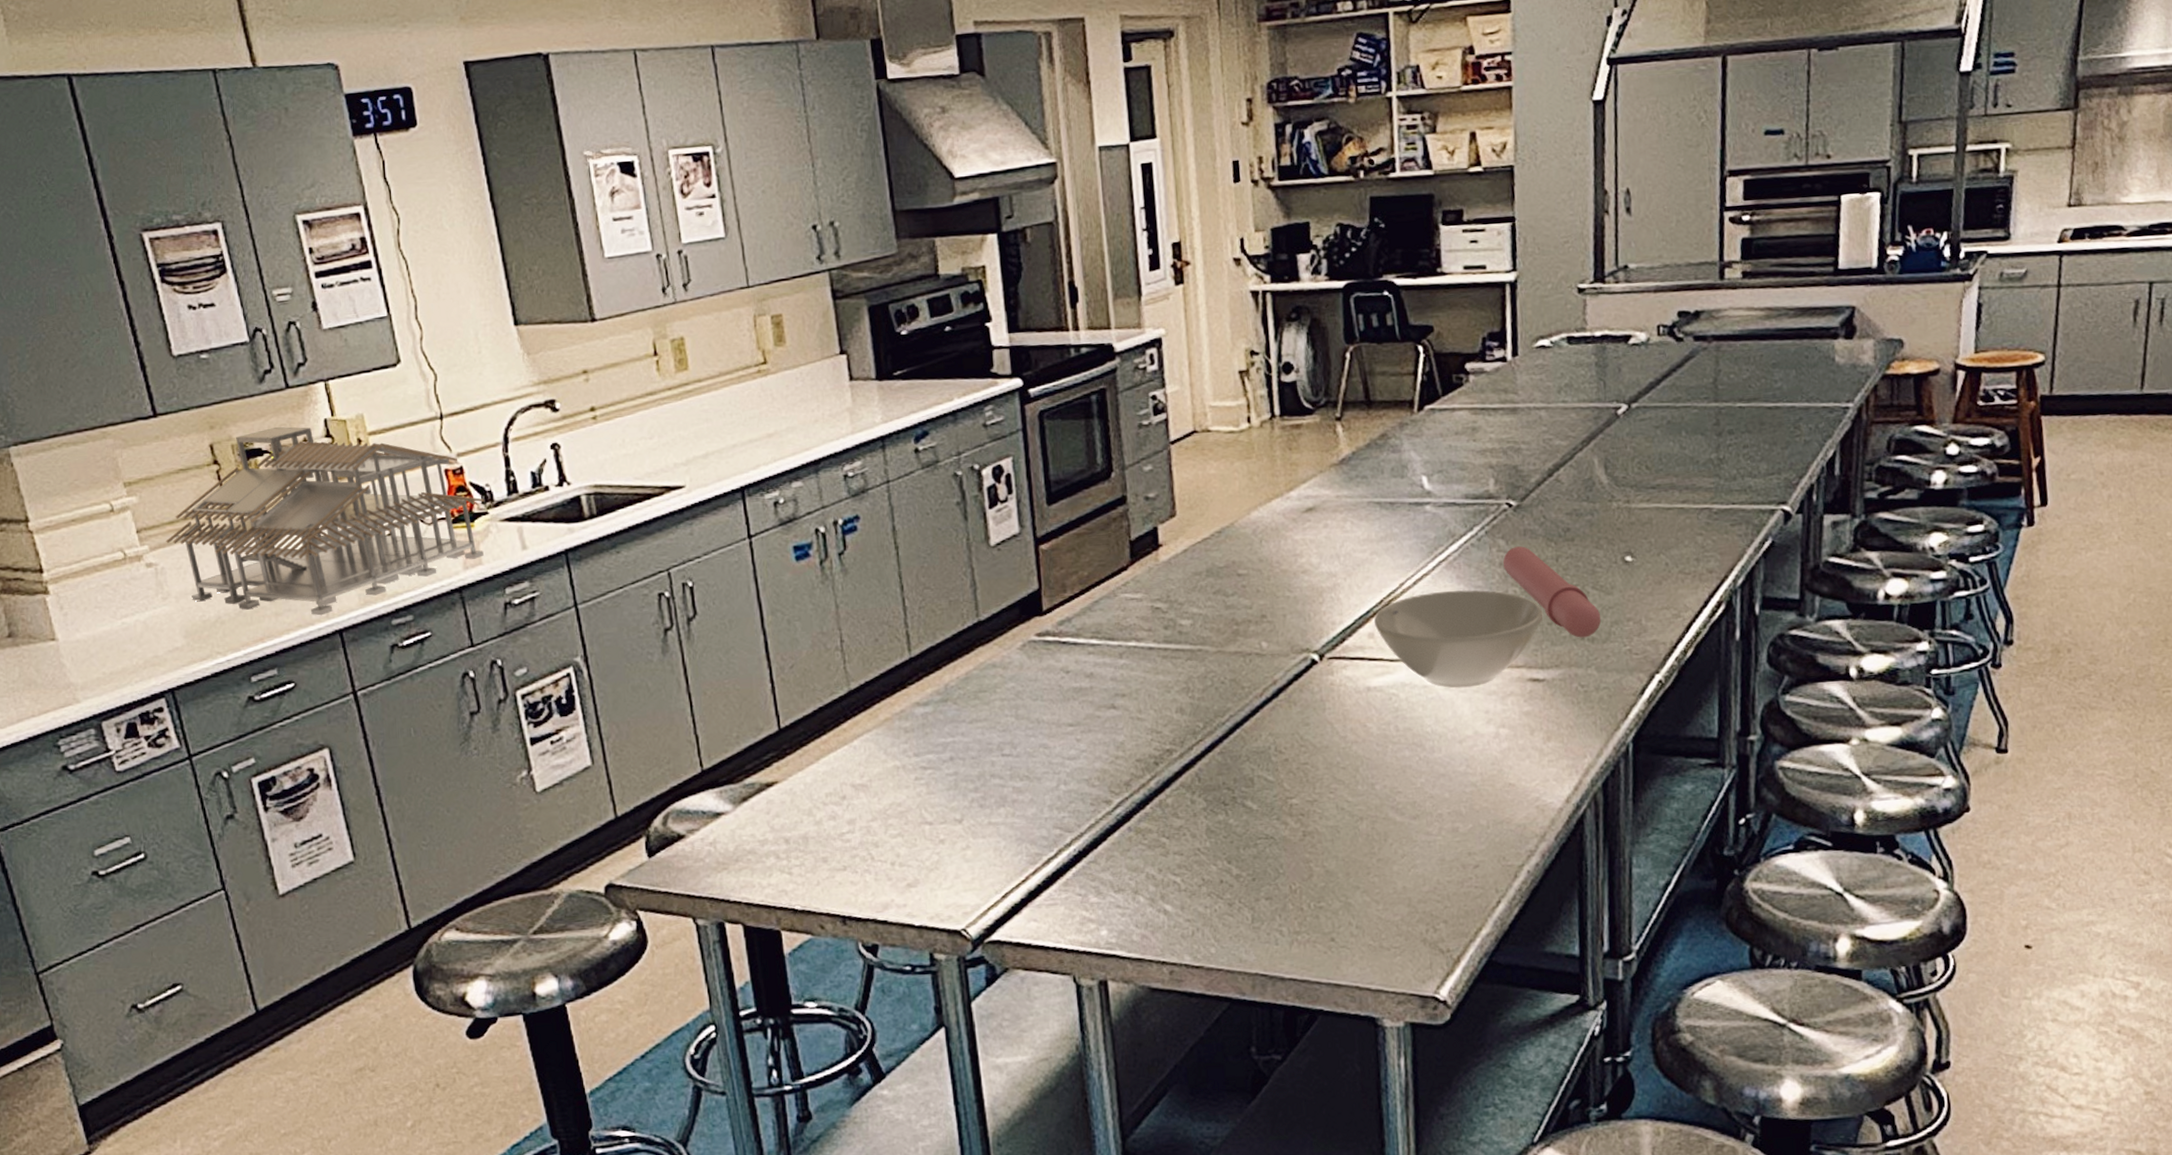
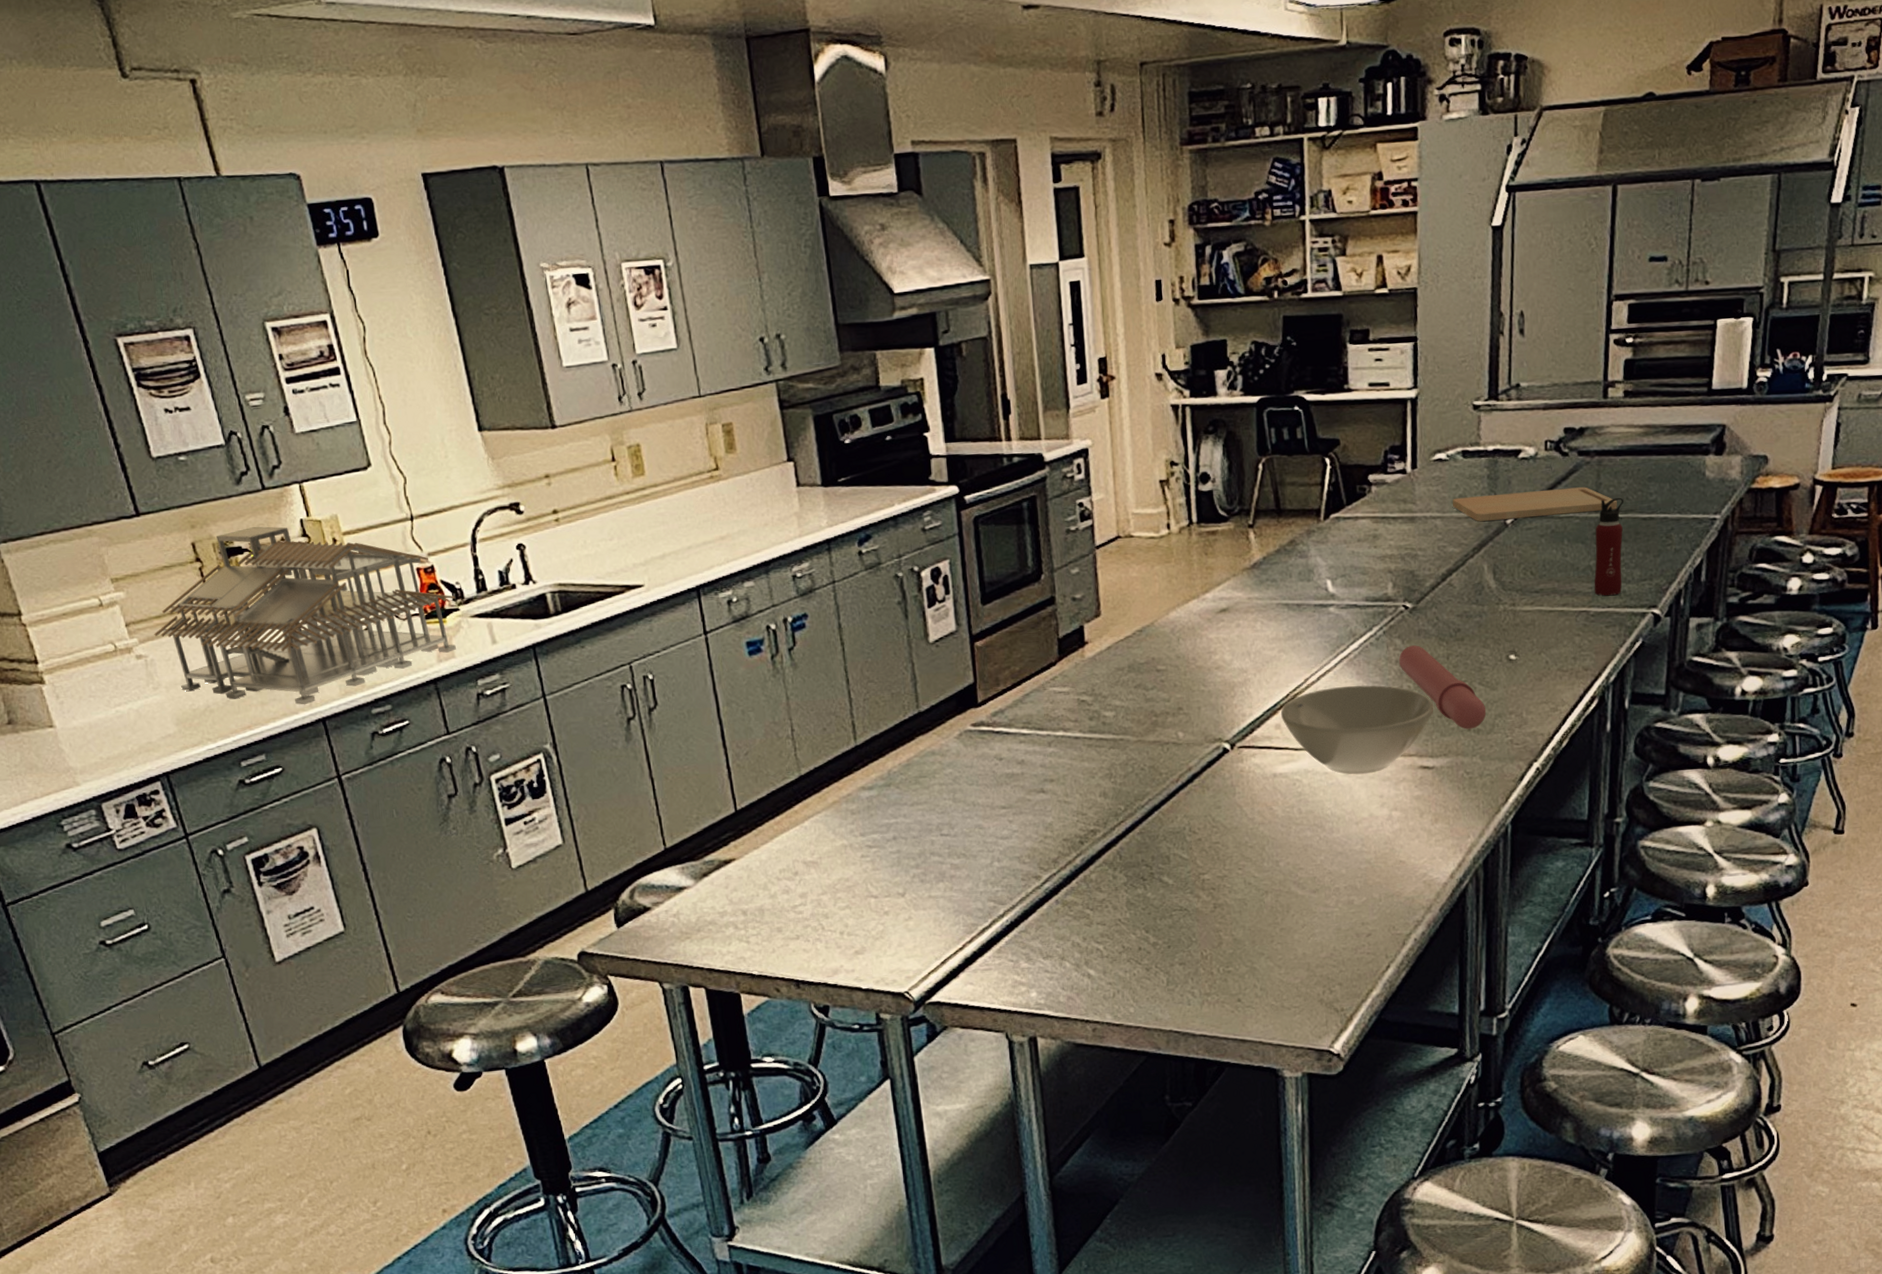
cutting board: none [1558,374,1739,413] -> present [1453,487,1617,522]
water bottle: none [1715,385,1748,492] -> present [1594,497,1624,596]

